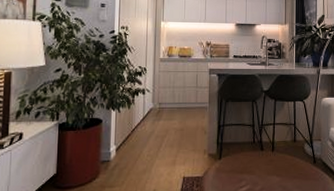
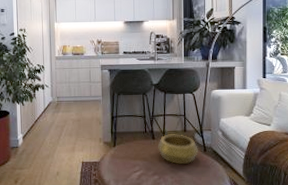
decorative bowl: none [266,144,308,178] -> present [158,134,198,165]

